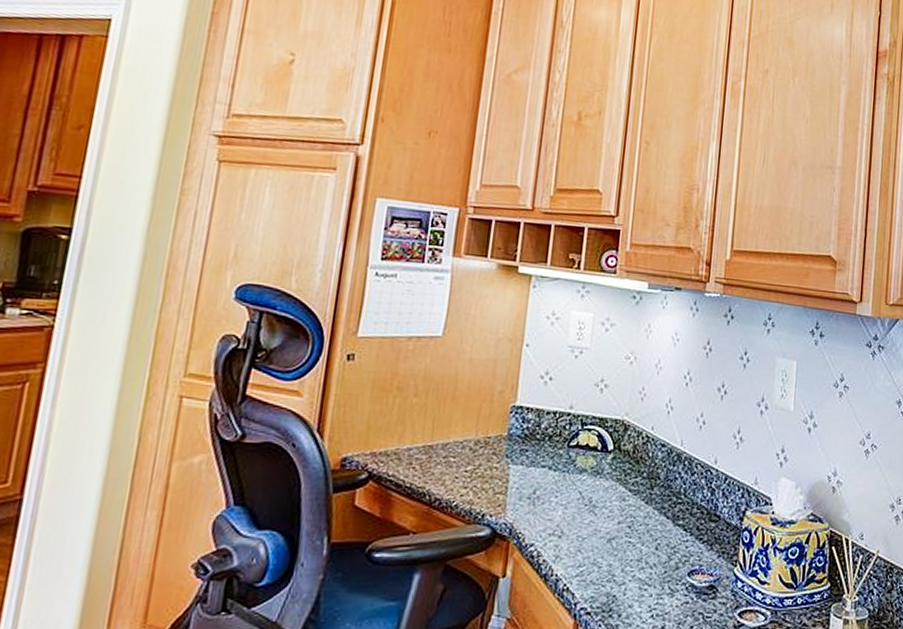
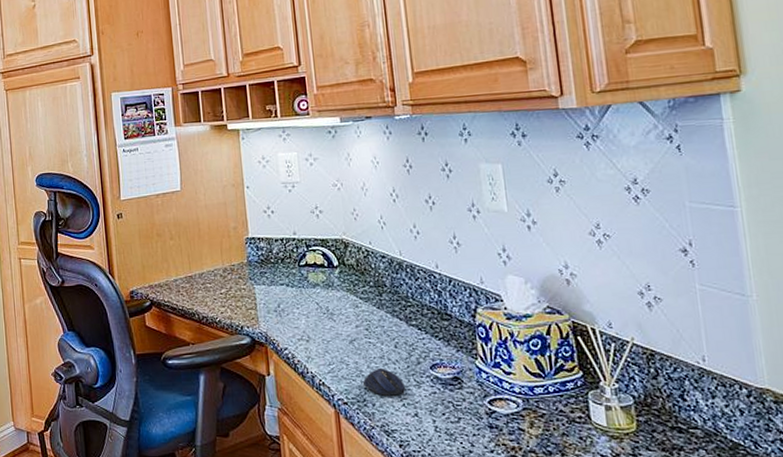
computer mouse: none [612,572,658,605] -> present [362,367,405,396]

